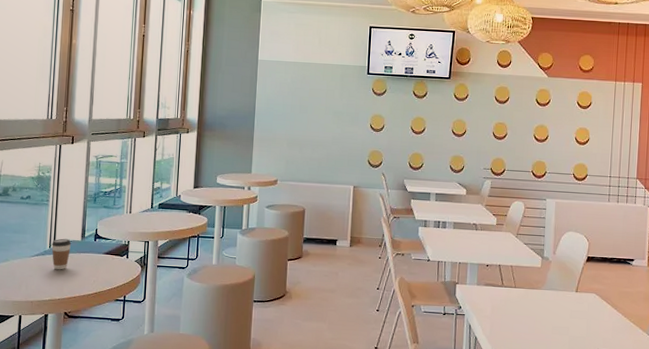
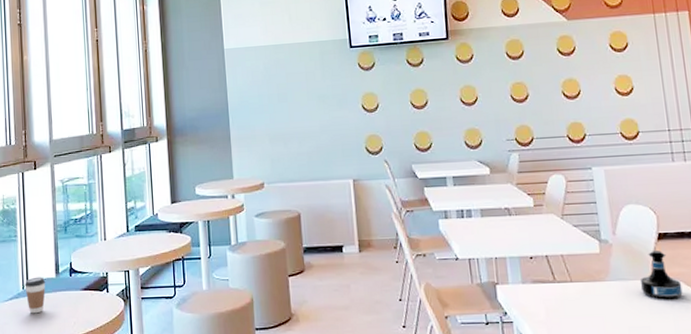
tequila bottle: none [567,269,598,309] -> present [640,249,683,300]

